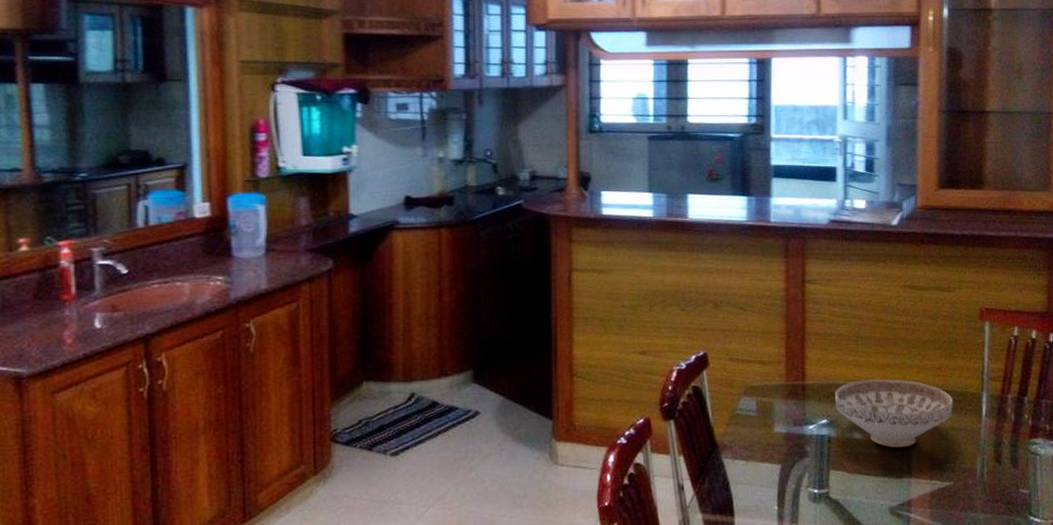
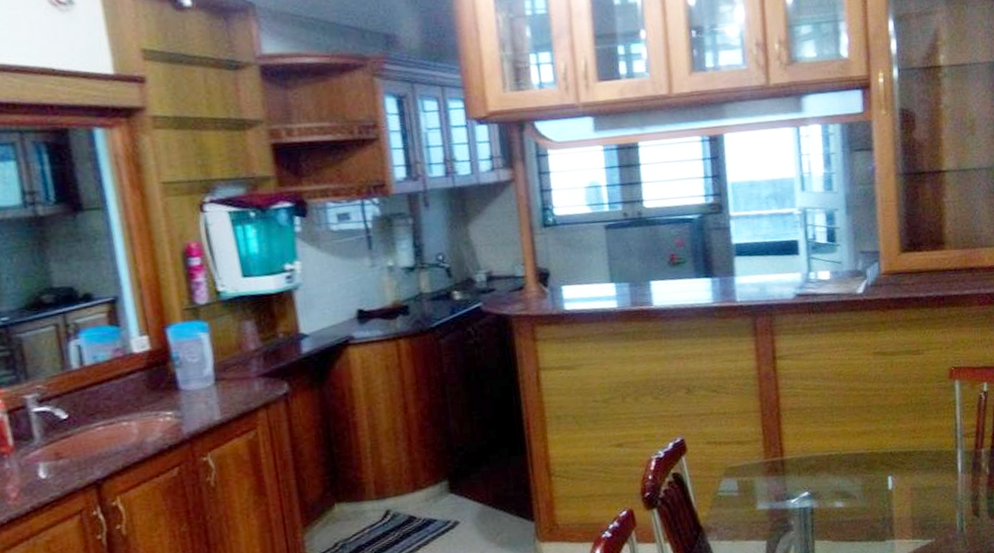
decorative bowl: present [835,379,954,448] -> none [814,445,930,513]

